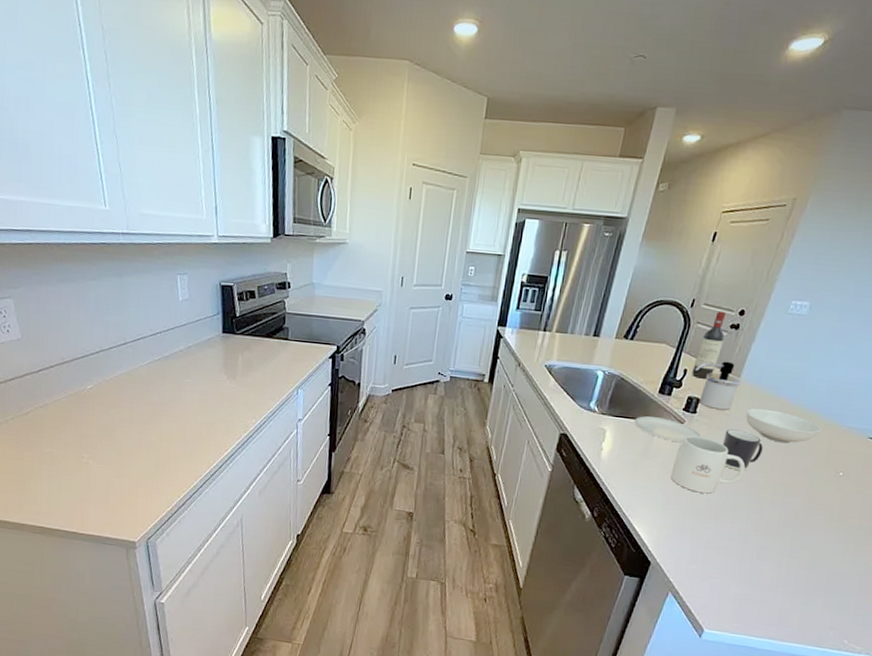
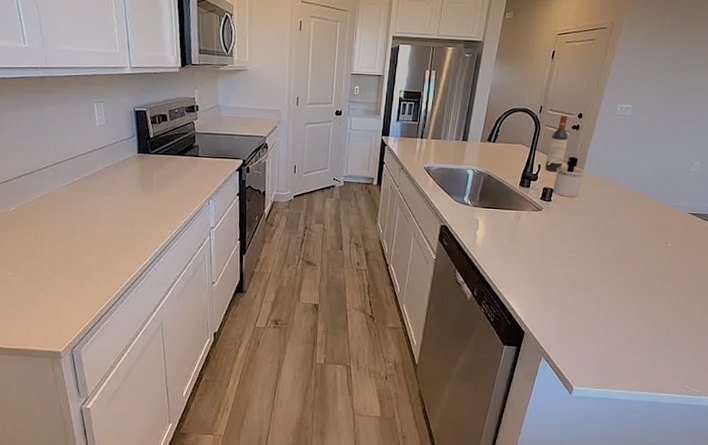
plate: present [634,416,702,443] -> none [502,206,557,227]
mug: present [671,435,746,494] -> none [535,220,594,269]
mug: present [722,429,763,471] -> none [574,213,607,247]
bowl: present [745,408,821,444] -> none [590,194,651,222]

